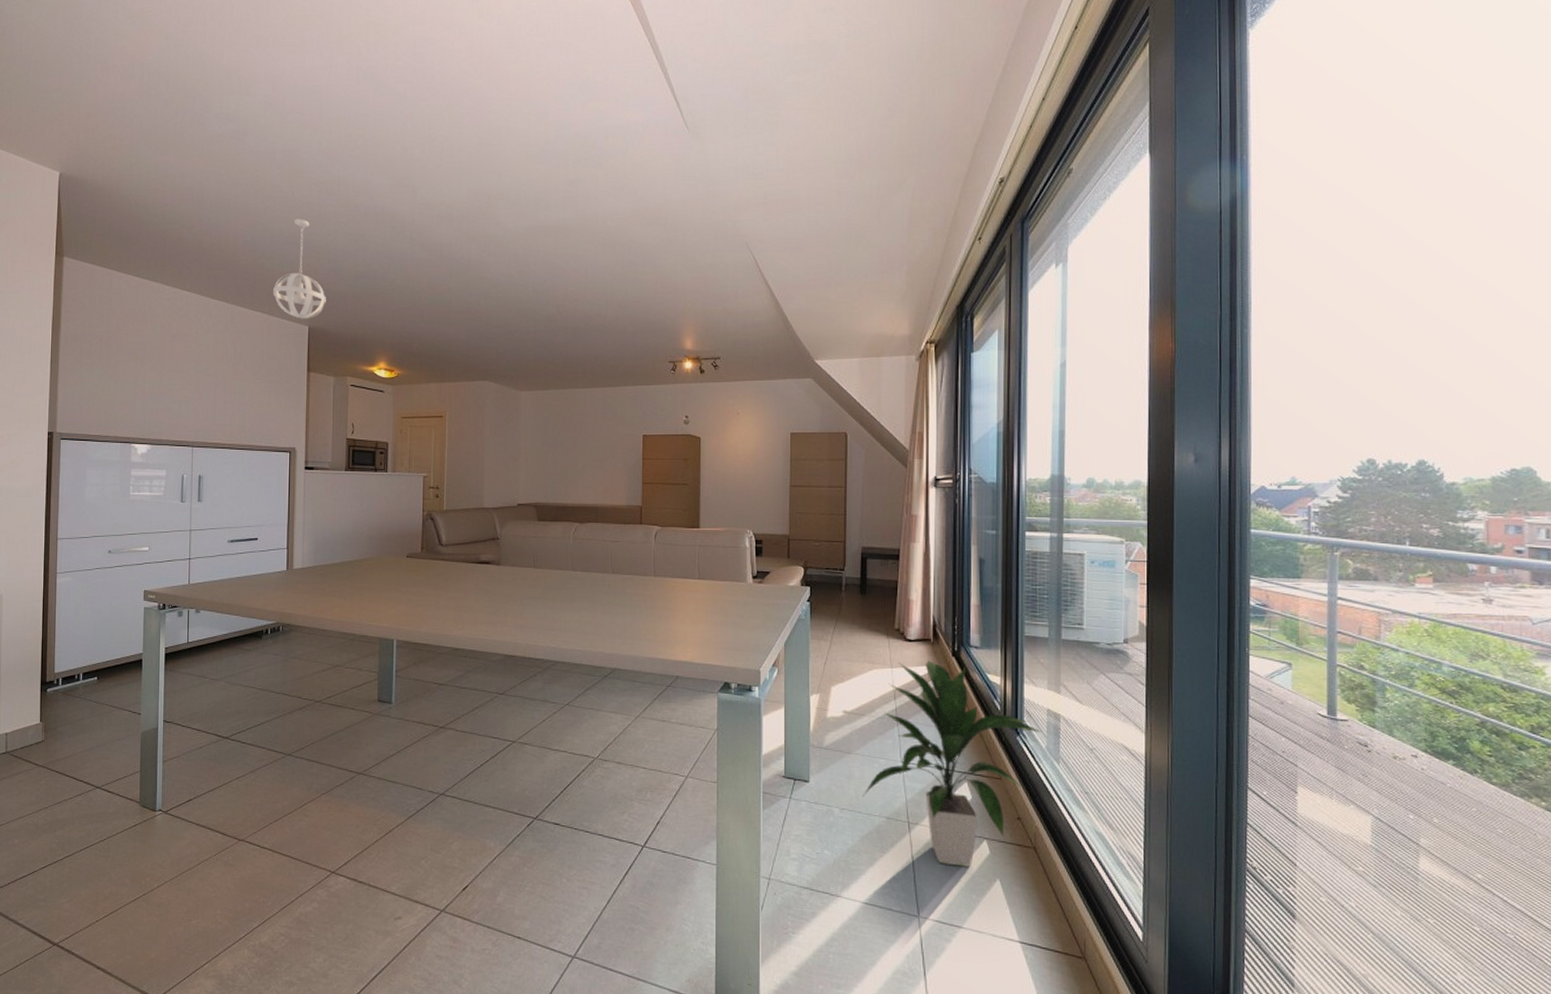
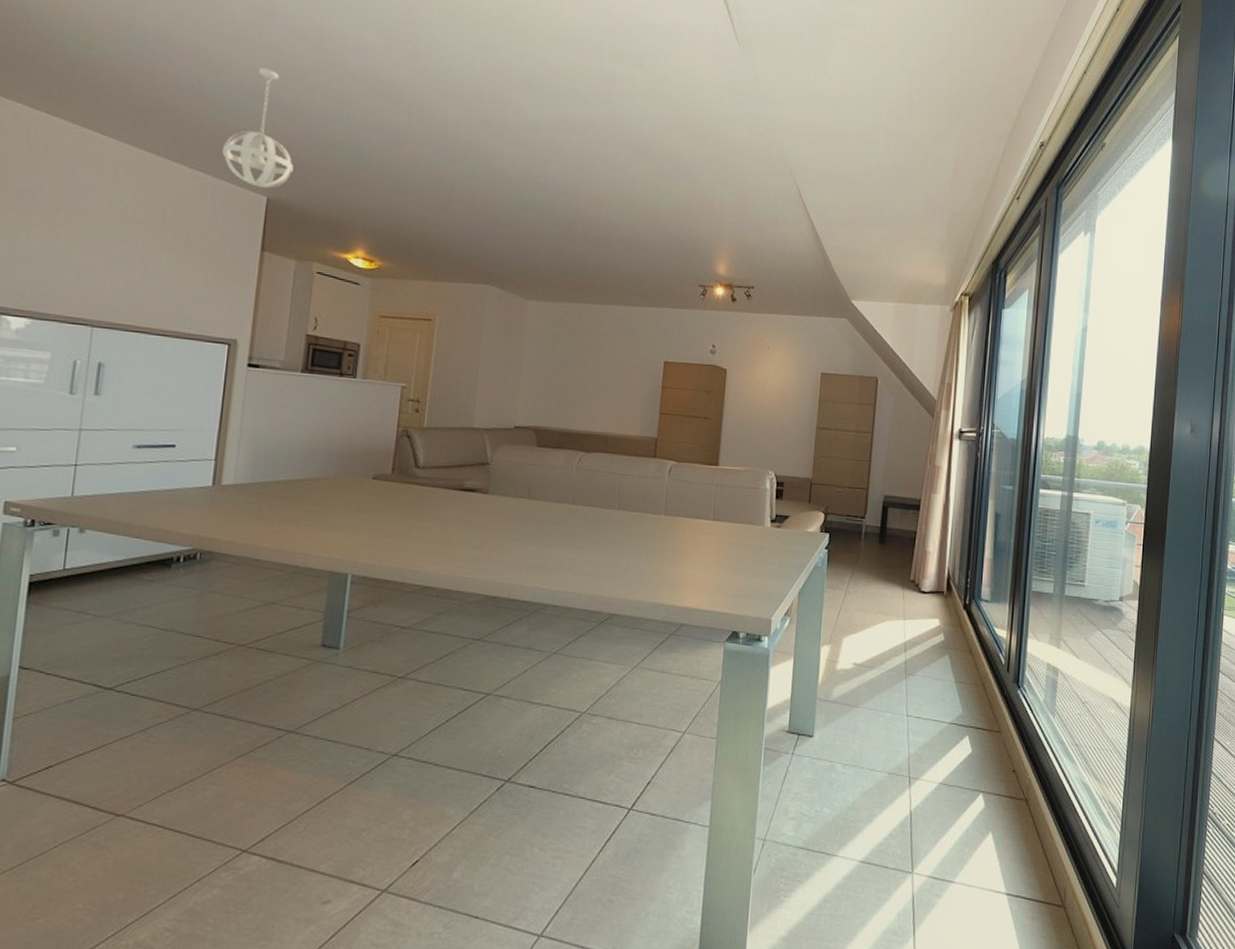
indoor plant: present [862,660,1043,867] -> none [866,613,1042,821]

